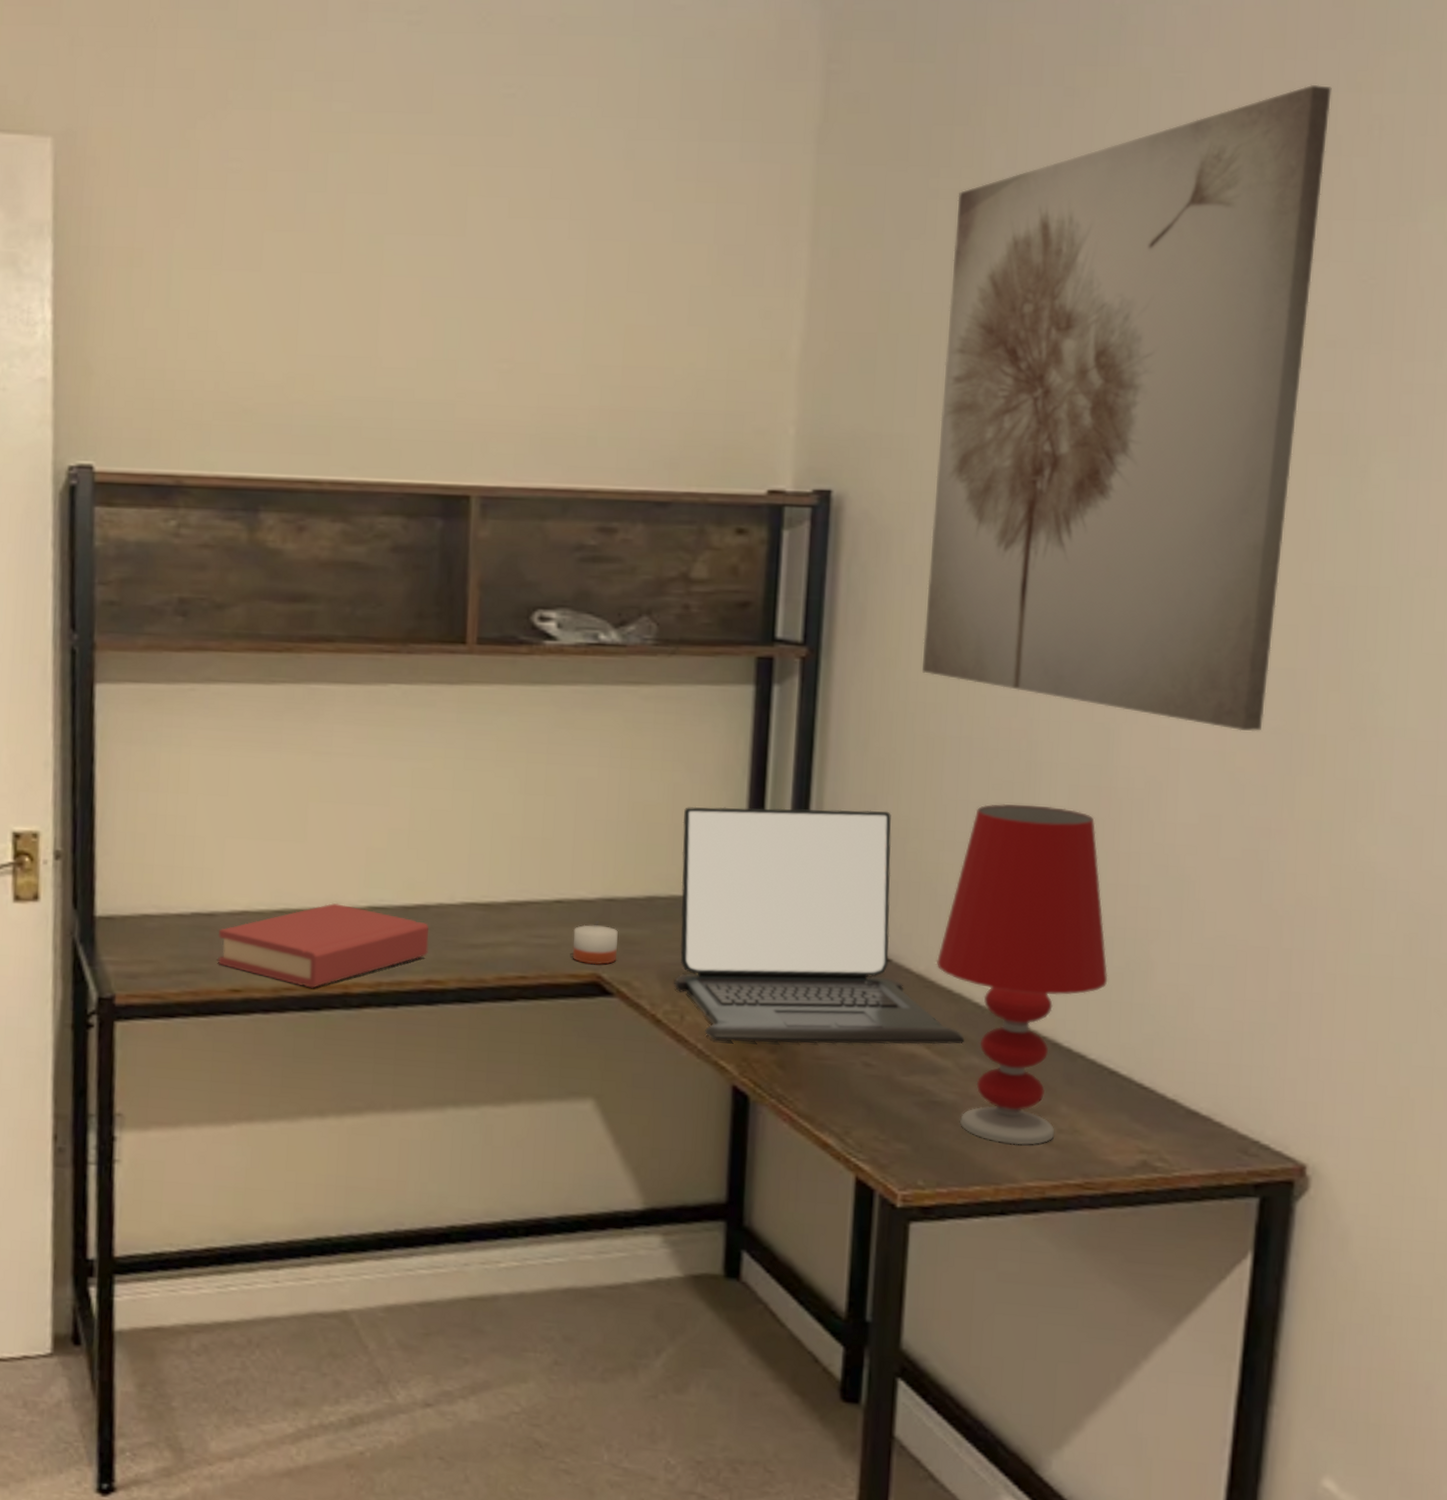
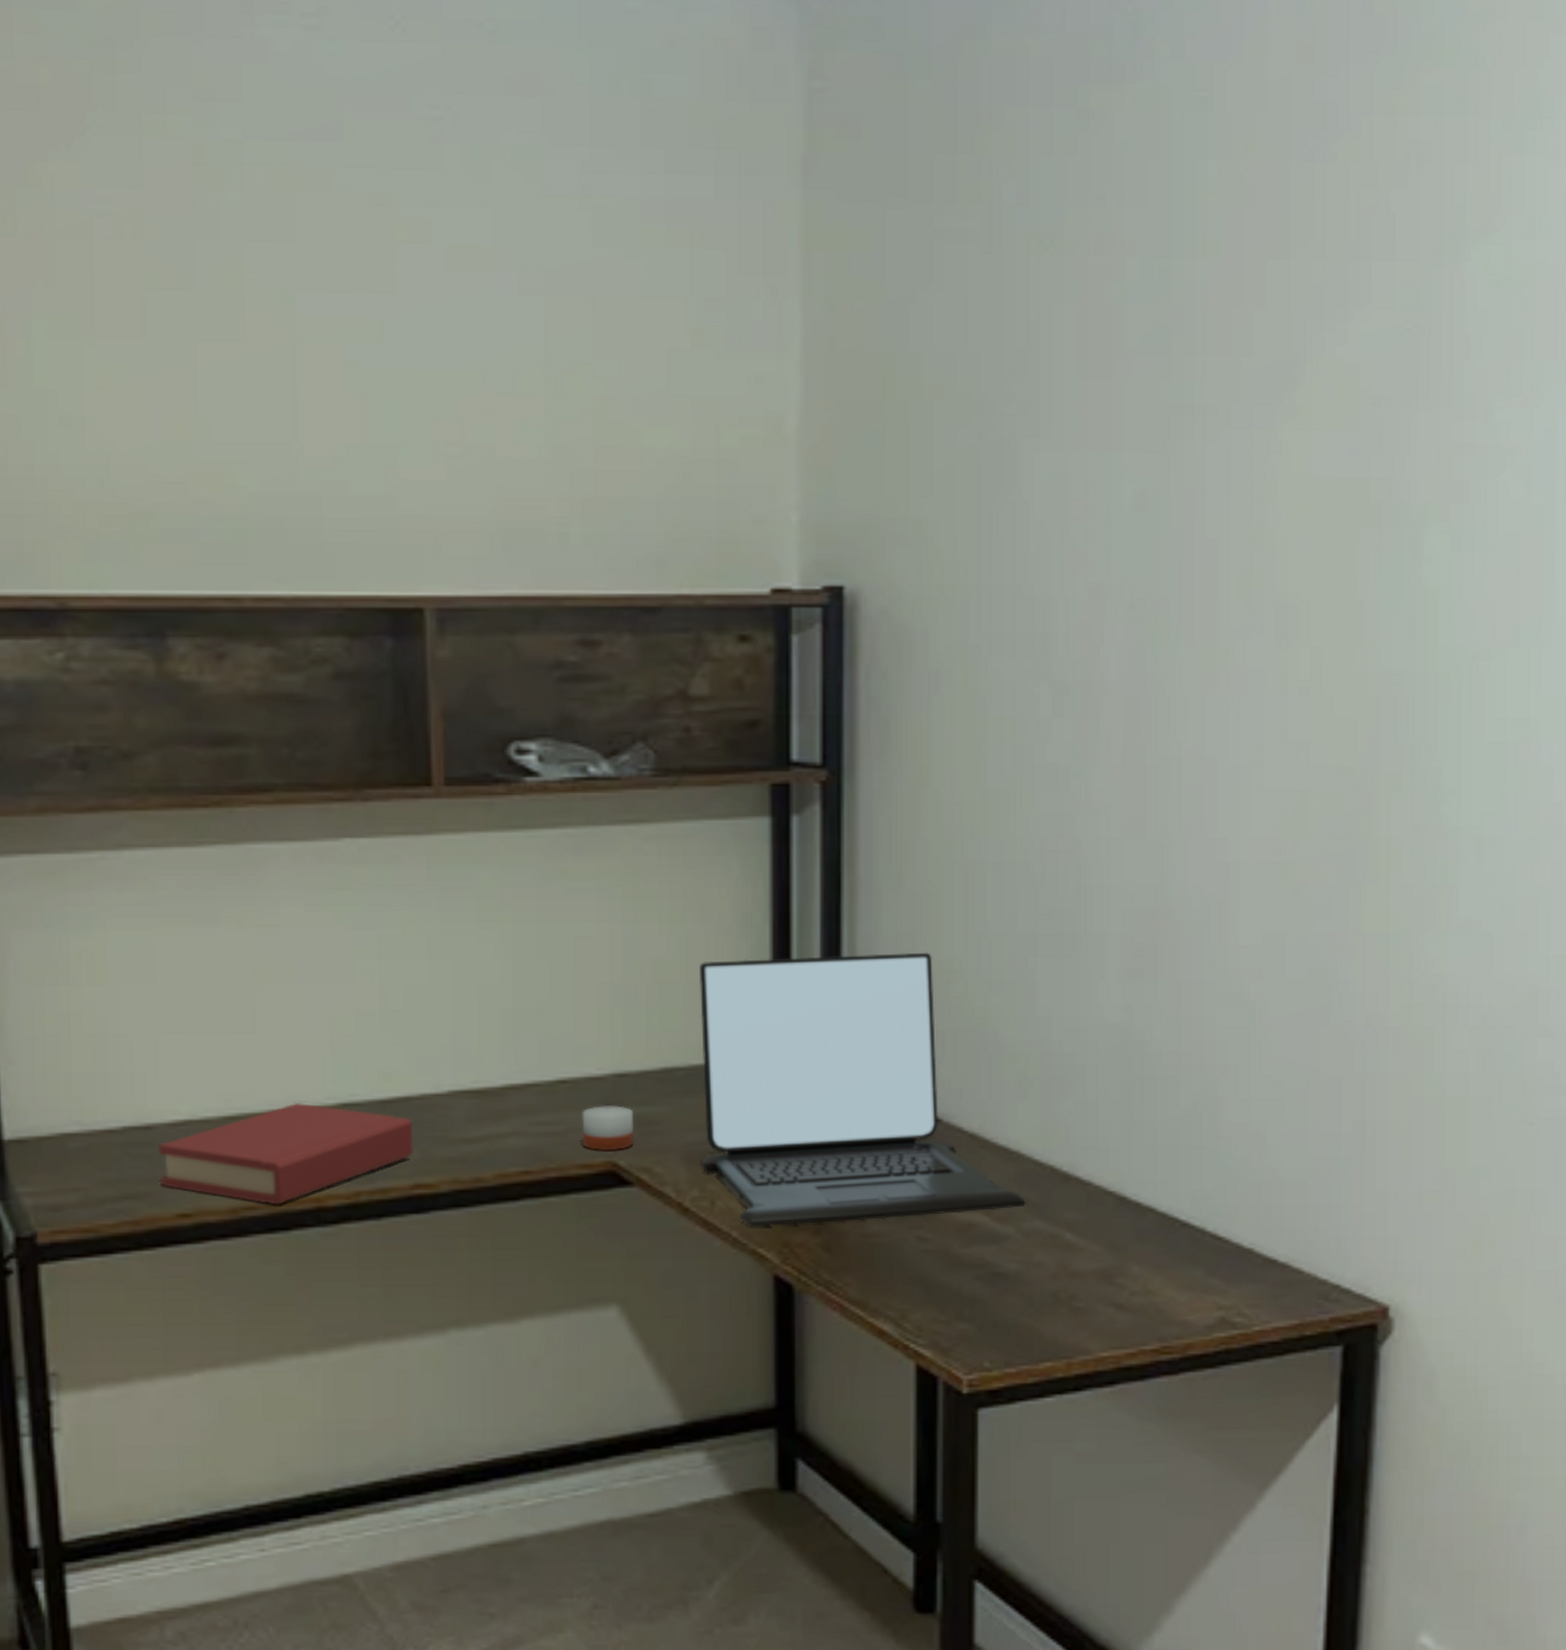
wall art: present [921,84,1332,732] -> none [956,105,1365,839]
table lamp: present [936,803,1108,1145] -> none [990,935,1175,1313]

